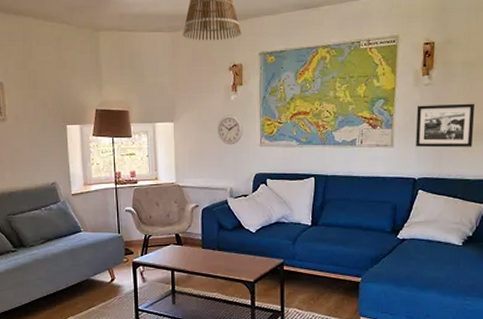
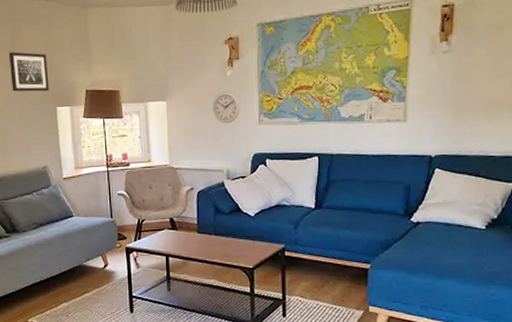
wall art: none [19,70,60,110] -> present [8,52,49,92]
picture frame: present [416,103,475,148] -> none [432,70,501,122]

